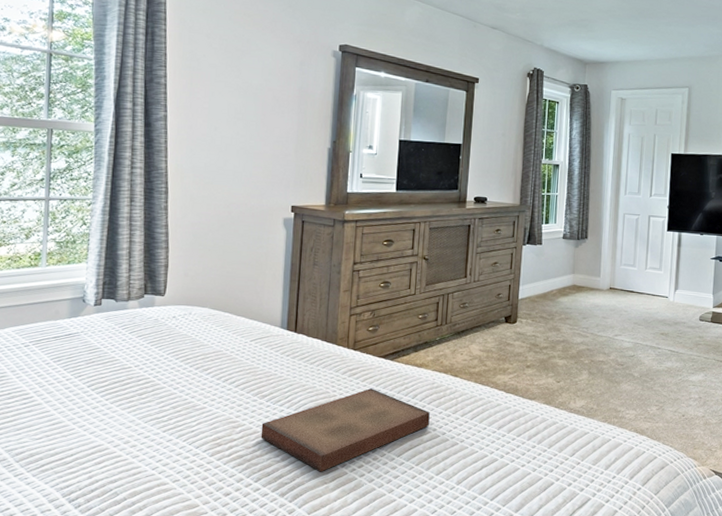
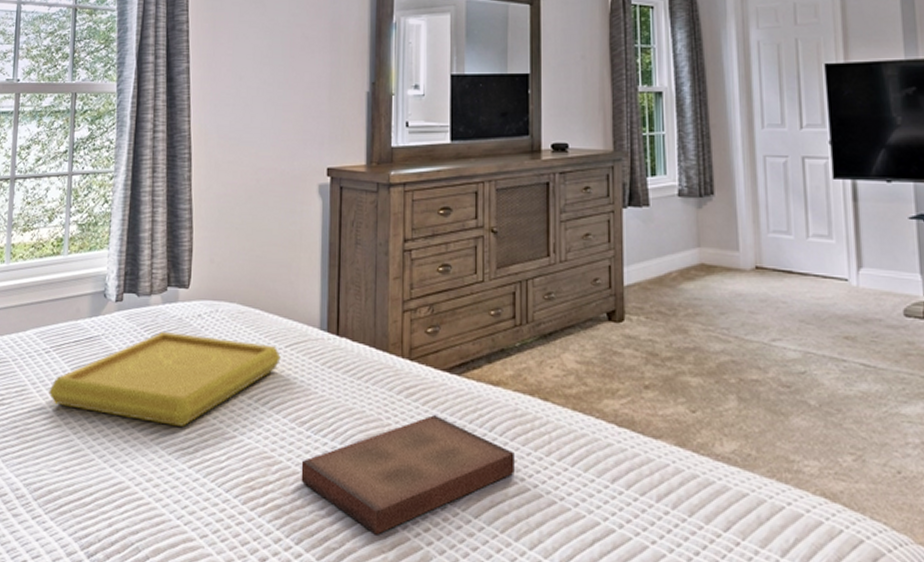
serving tray: none [29,330,246,401] -> present [49,332,281,426]

